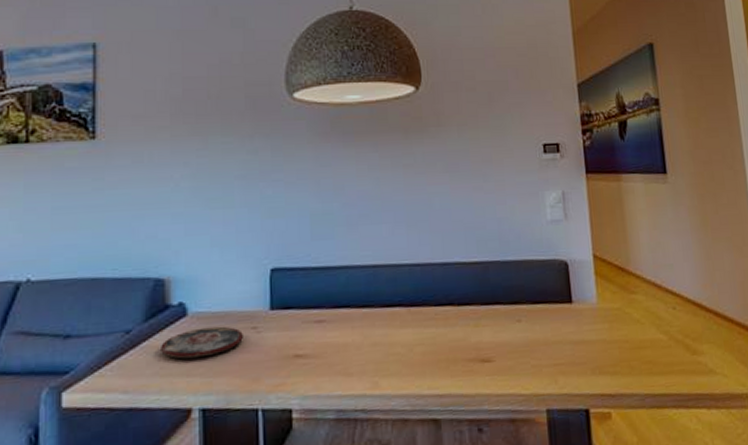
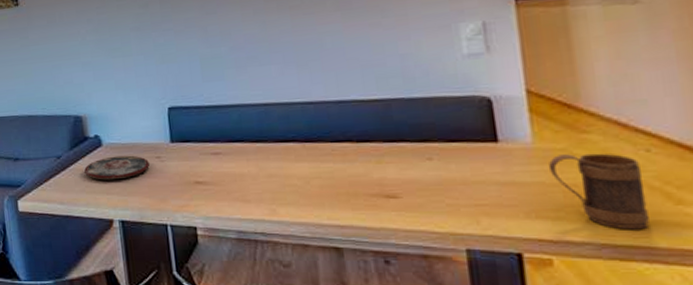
mug: none [609,311,676,380] -> present [549,153,650,230]

